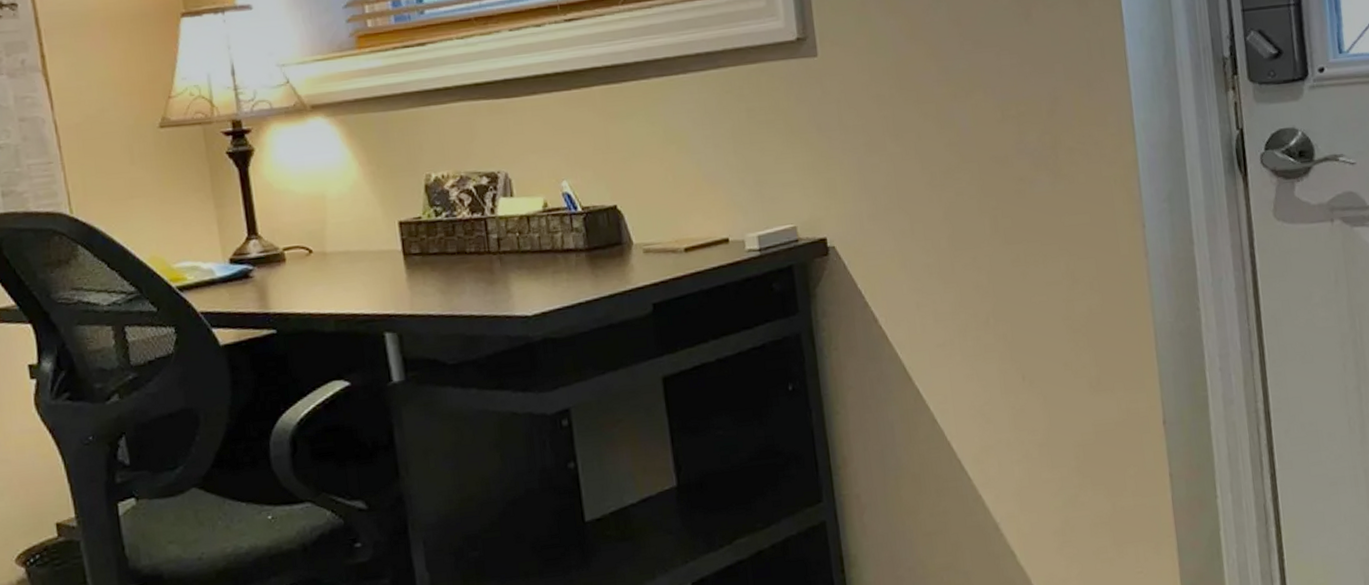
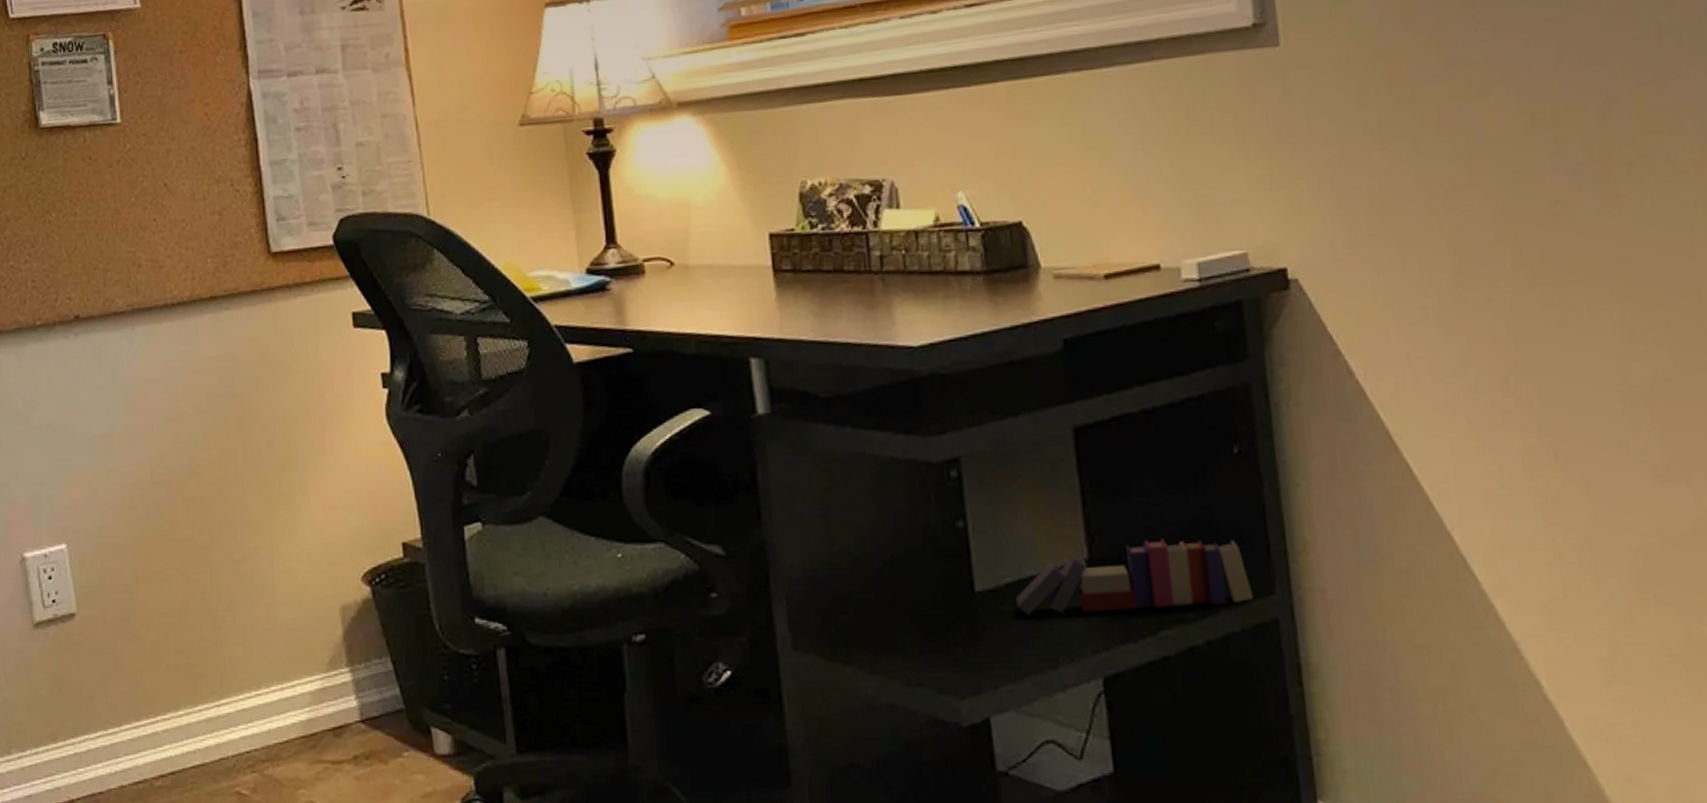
books: none [619,461,806,537] -> present [1016,539,1253,615]

